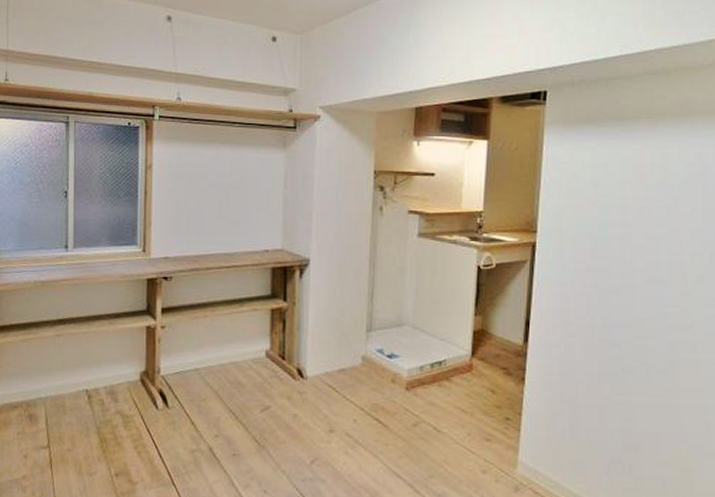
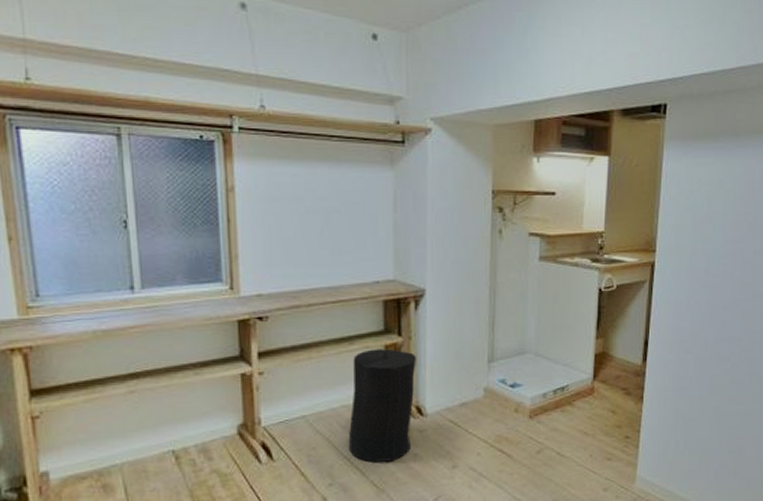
trash can: none [234,312,299,419] -> present [348,349,416,462]

